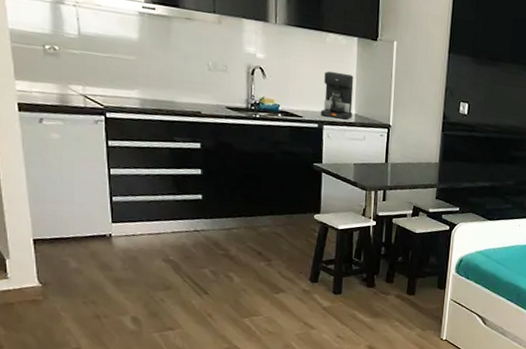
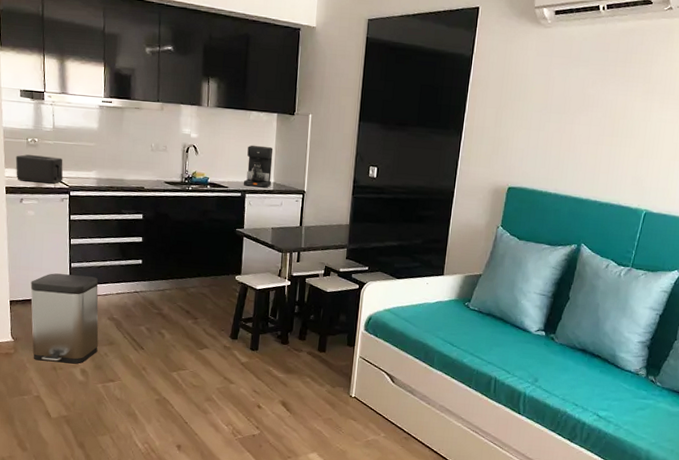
toaster: none [29,64,96,103] -> present [15,154,63,185]
pedal bin: none [60,208,152,312] -> present [30,273,99,364]

